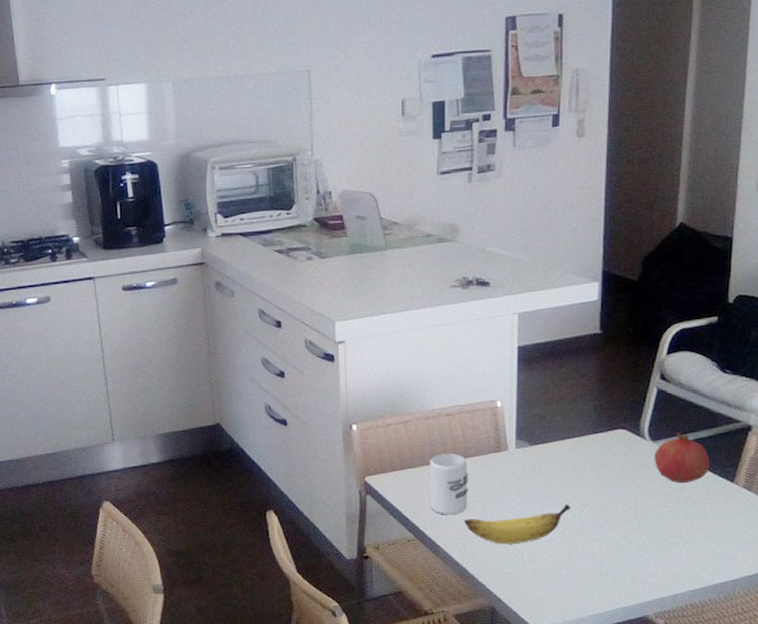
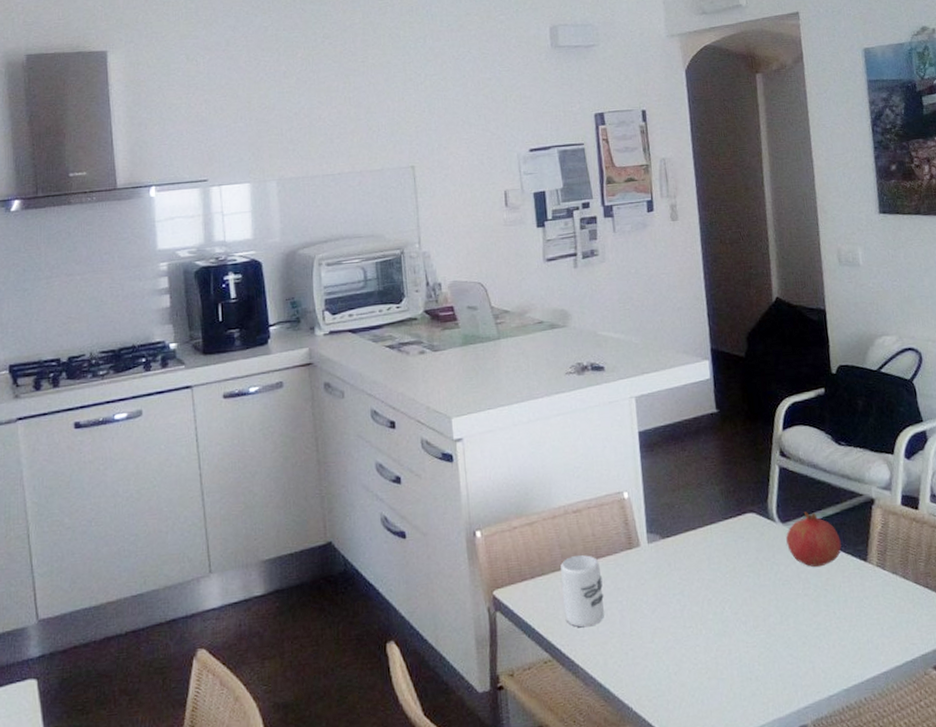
banana: present [463,504,571,544] -> none [602,602,711,656]

